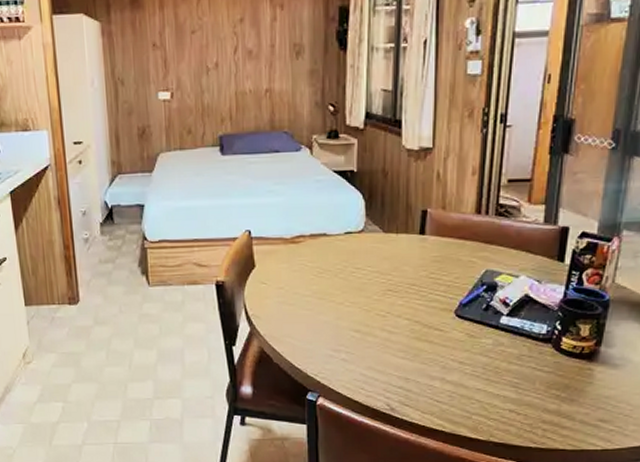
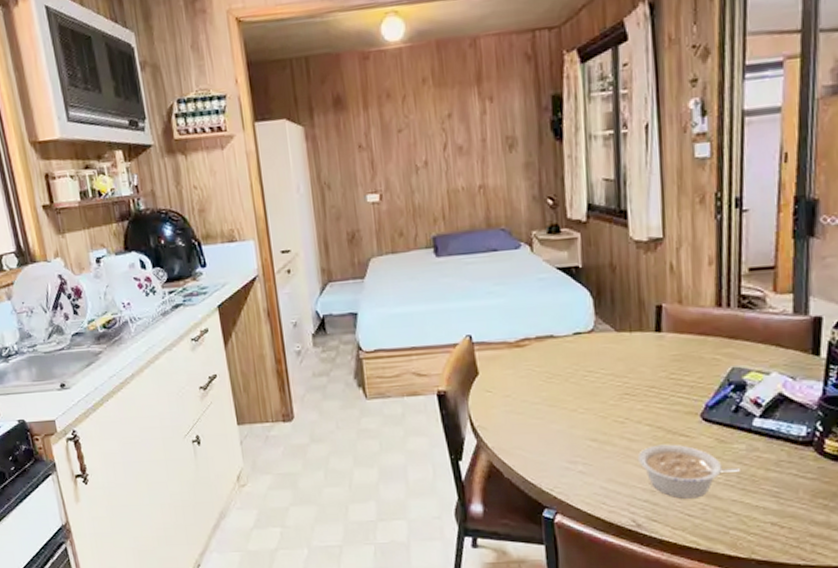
legume: none [395,337,486,386] -> present [637,444,740,499]

